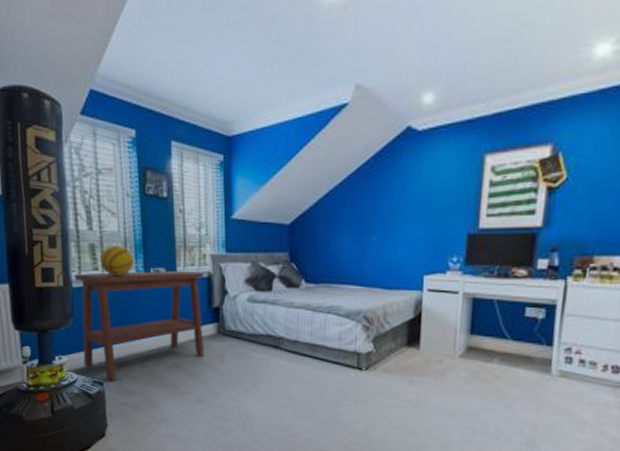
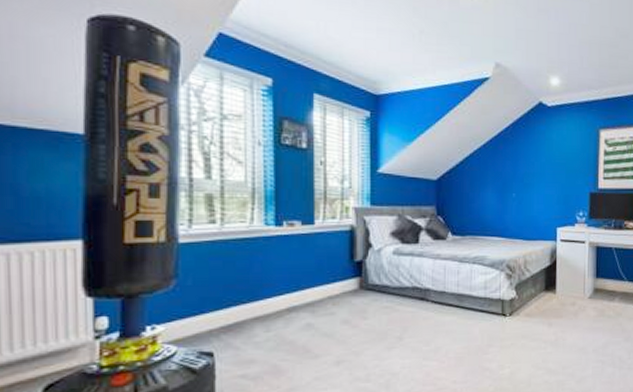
side table: present [74,270,205,381] -> none [182,223,346,350]
basketball: present [99,246,134,277] -> none [218,197,262,230]

